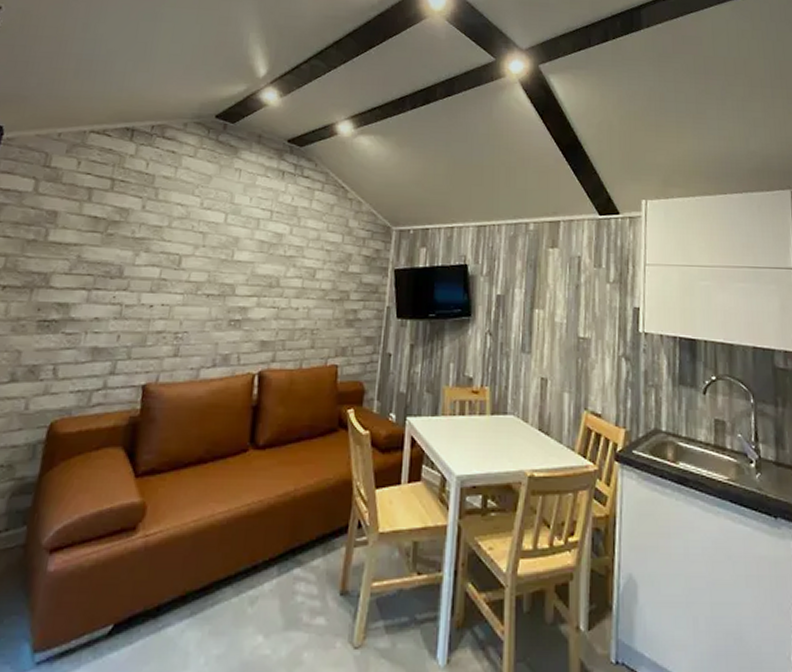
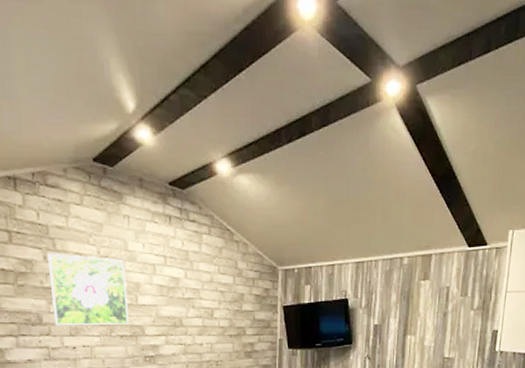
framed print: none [136,203,228,282] -> present [47,254,130,326]

